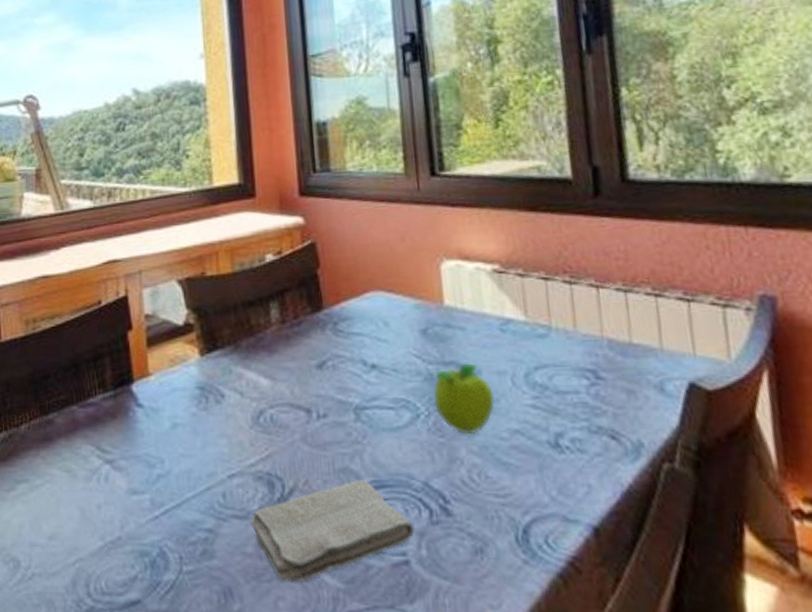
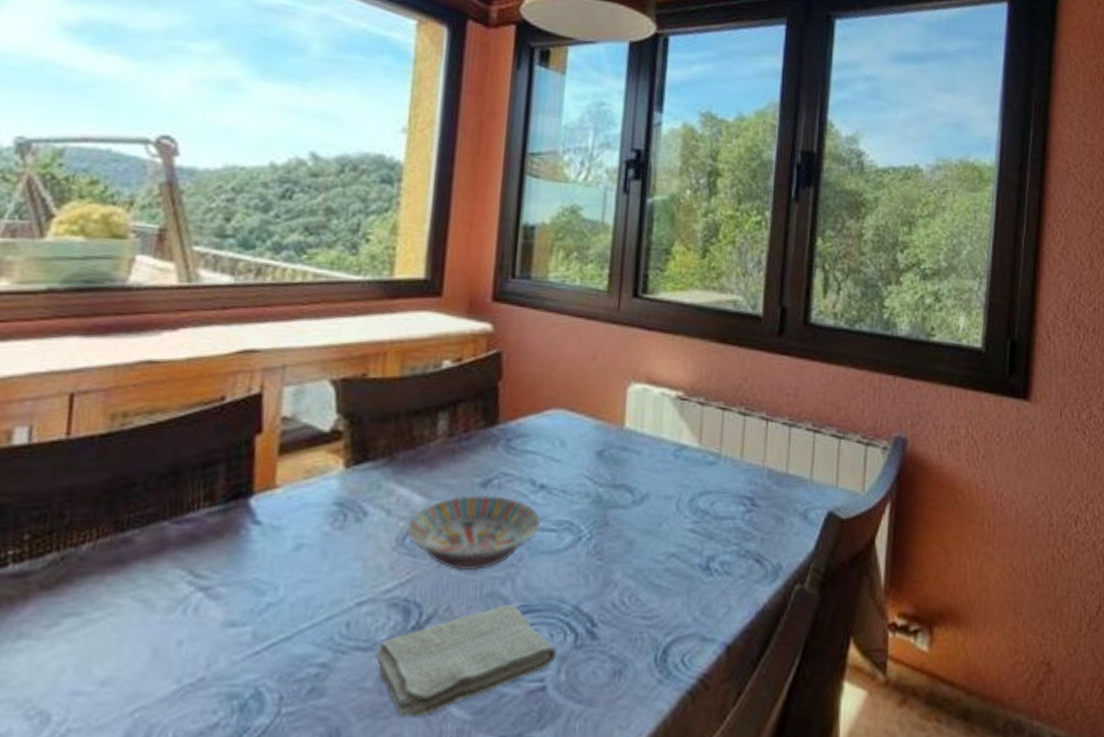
bowl: none [258,376,379,446] -> present [406,495,542,570]
fruit: present [433,363,495,435] -> none [598,487,659,558]

